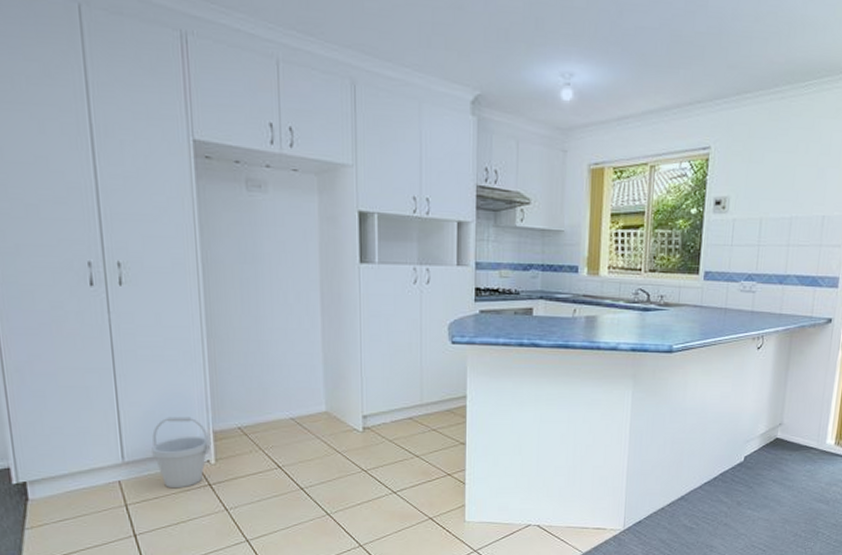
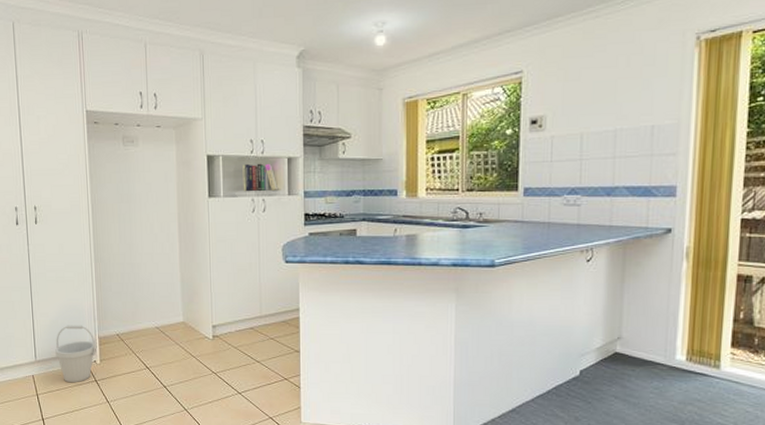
books: none [403,225,445,260] -> present [242,163,278,192]

